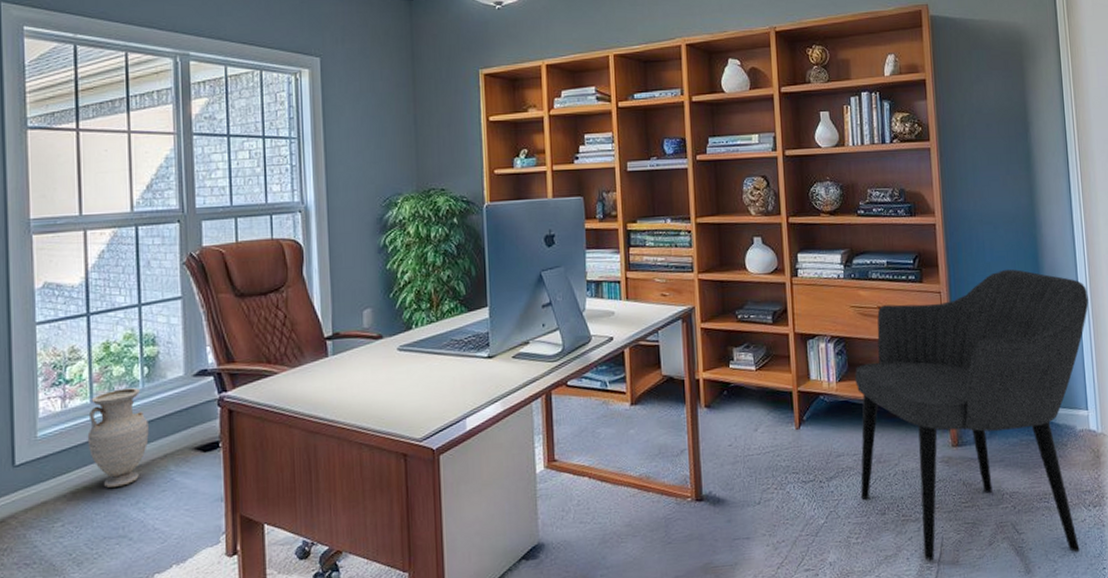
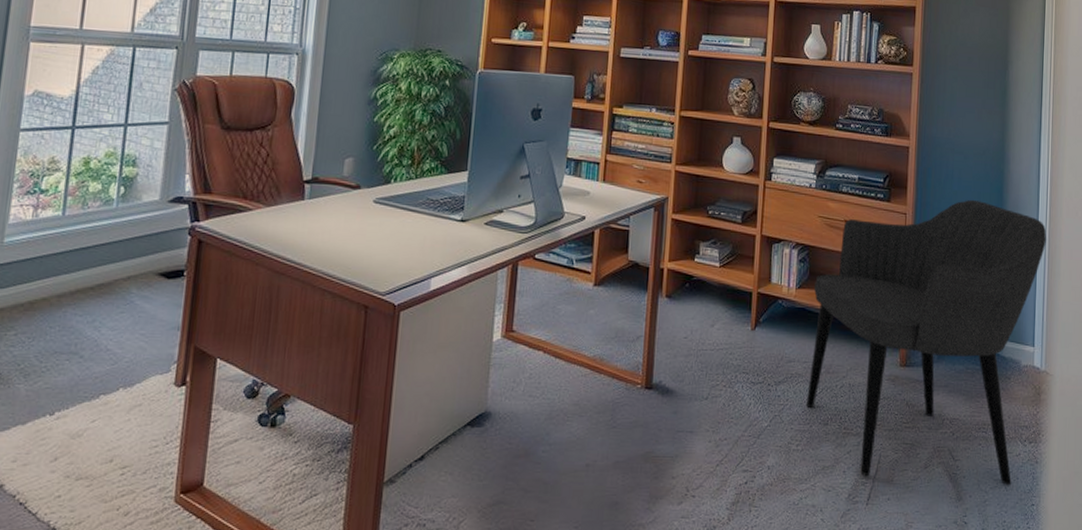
vase: present [87,388,149,488] -> none [52,205,117,303]

